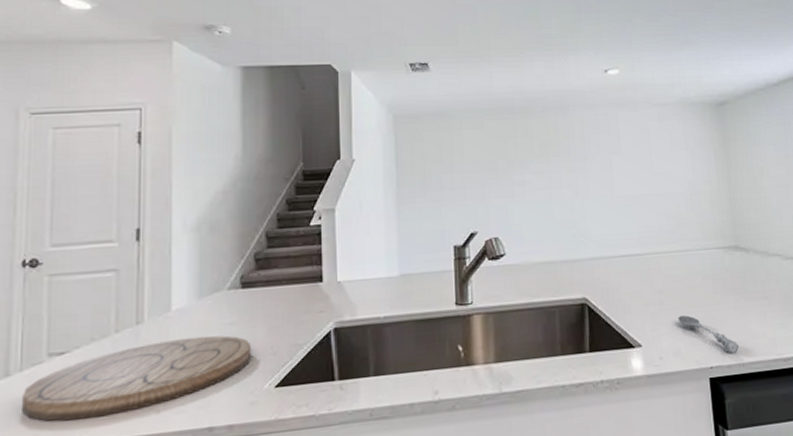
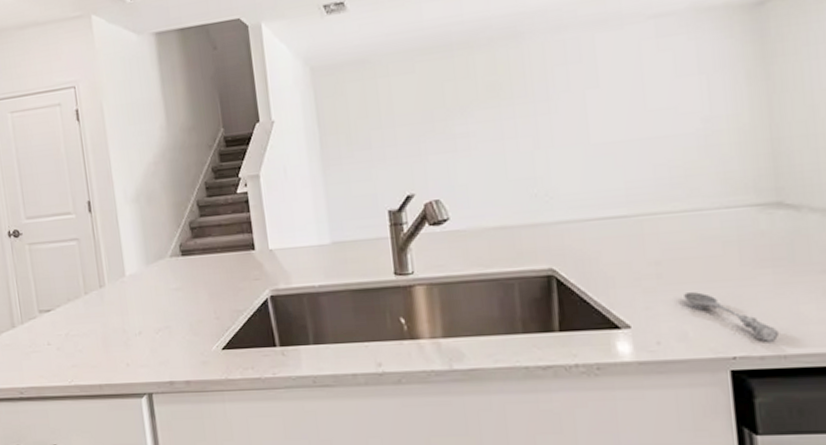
cutting board: present [22,335,252,422] -> none [26,299,198,367]

